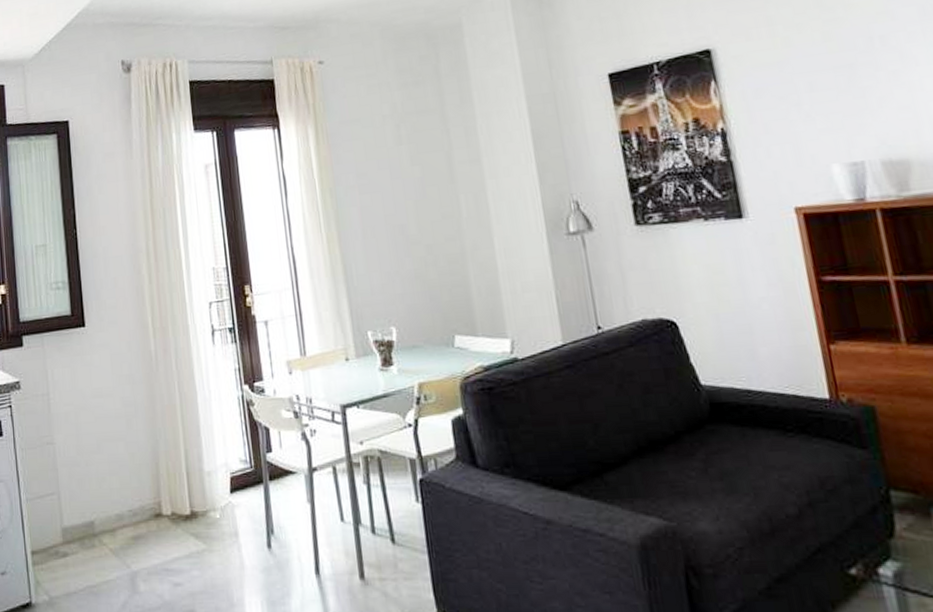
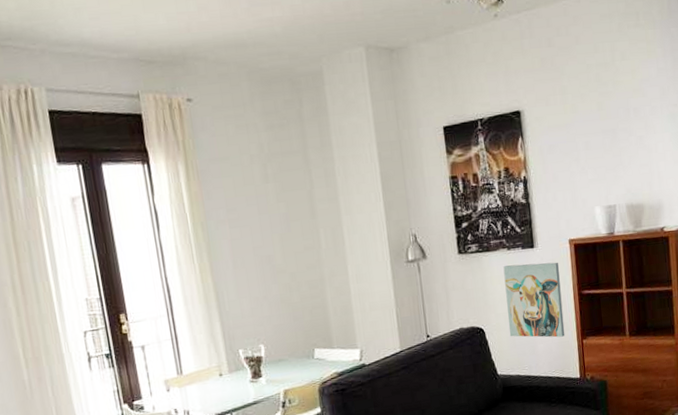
wall art: none [699,237,801,339] -> present [503,262,565,338]

